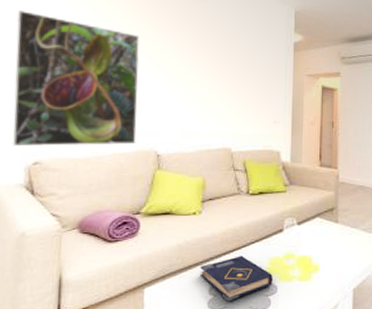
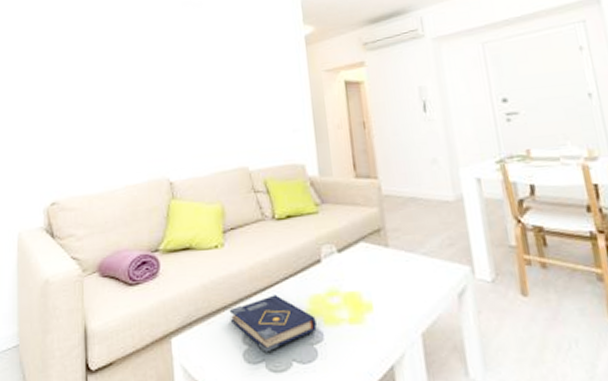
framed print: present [11,10,140,147] -> none [26,49,147,189]

